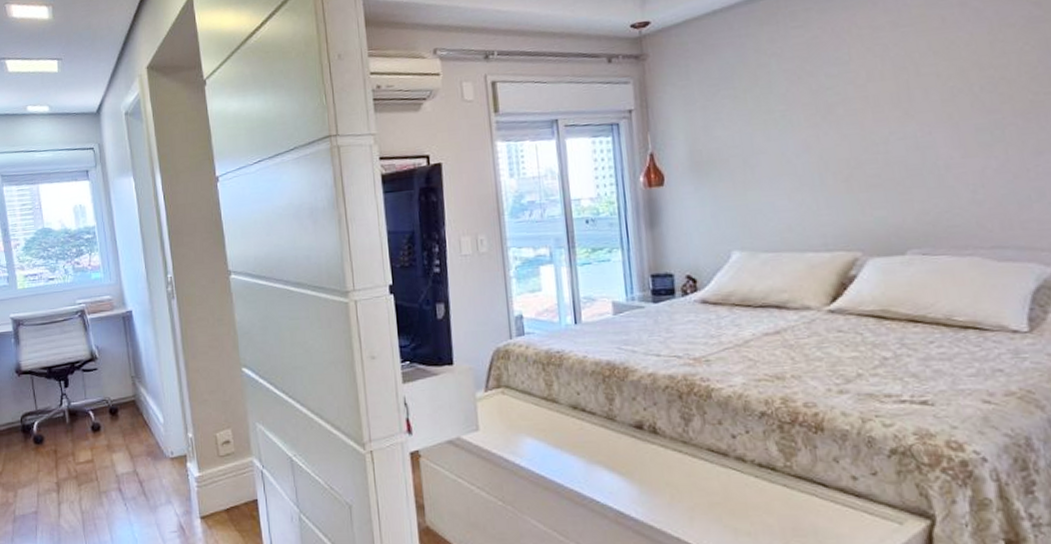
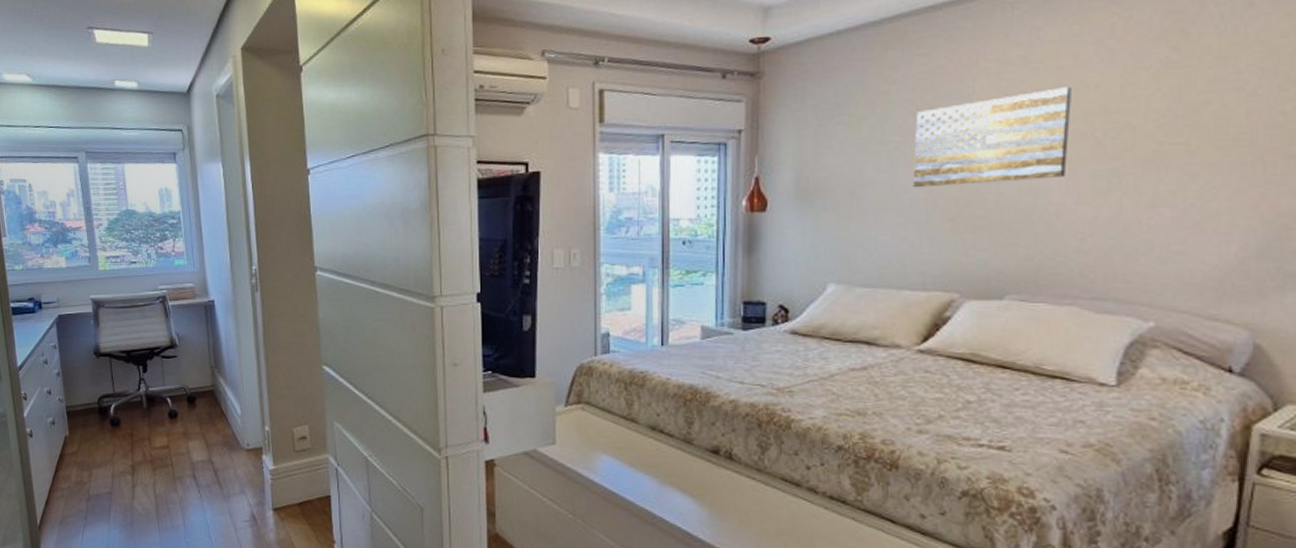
wall art: none [798,47,949,153] -> present [913,87,1073,188]

